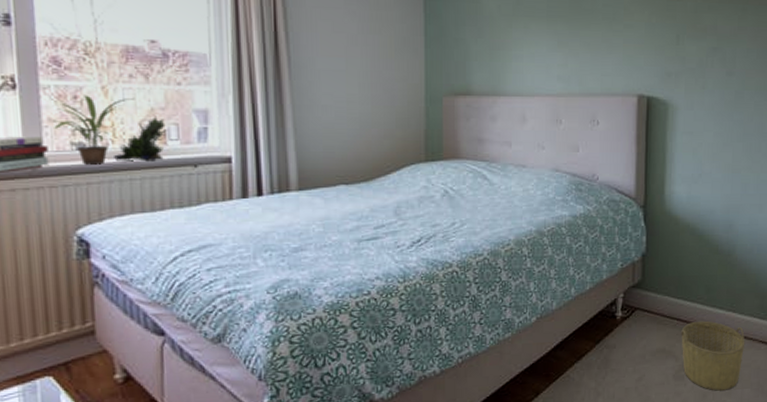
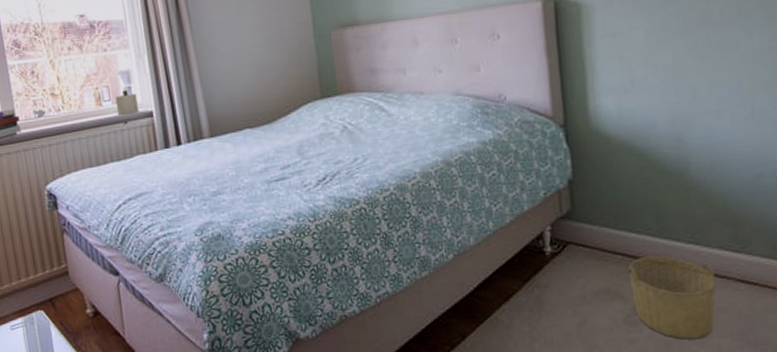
potted plant: present [53,95,135,166] -> none [20,68,74,131]
succulent plant: present [114,116,168,162] -> none [65,81,101,124]
candle: none [185,132,214,159] -> present [115,91,139,116]

